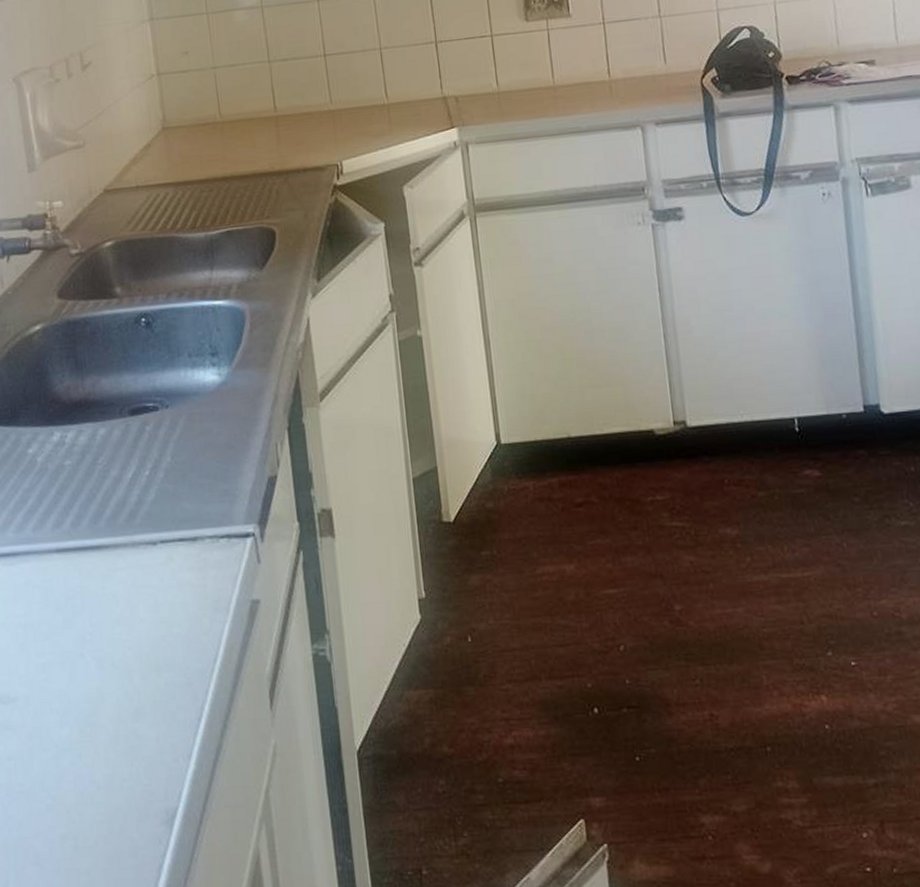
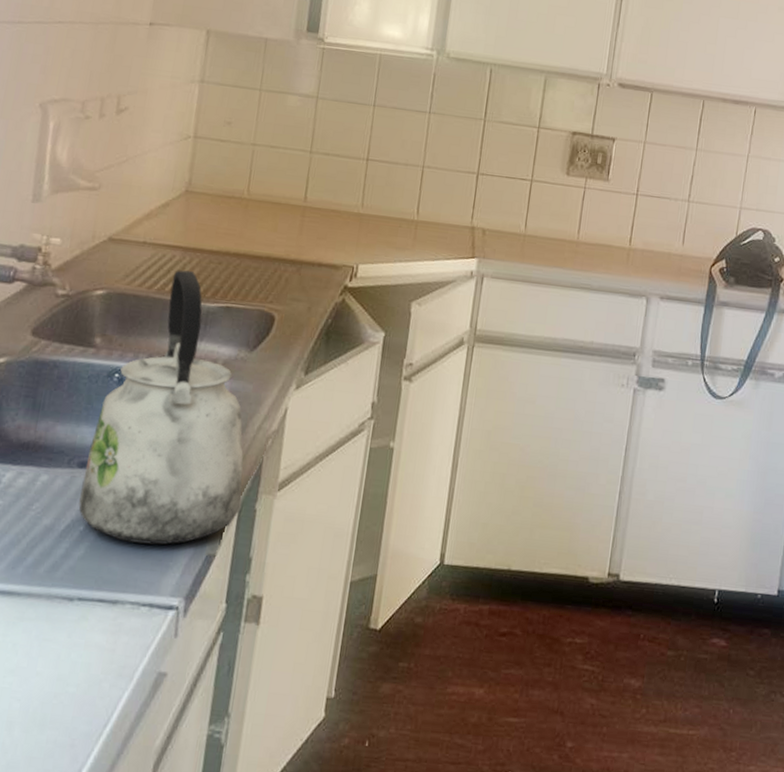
kettle: none [135,204,290,479] -> present [78,270,244,545]

